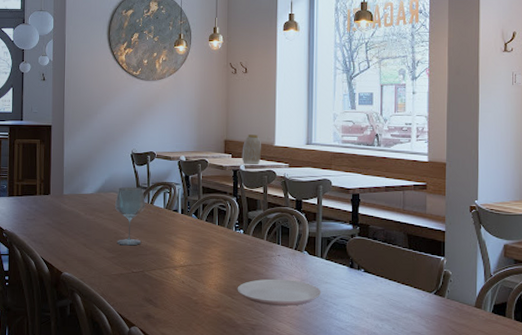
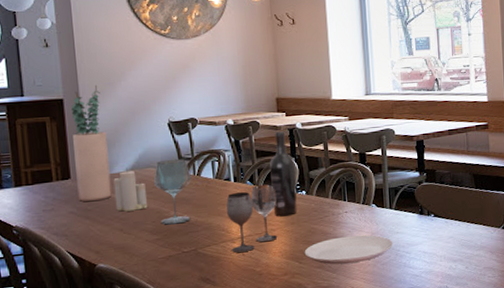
vase: none [55,115,82,217] -> present [72,84,112,202]
candle: none [82,190,108,229] -> present [113,167,147,212]
wineglass: none [172,219,217,280] -> present [226,184,278,253]
wine bottle: none [212,170,236,252] -> present [269,130,297,217]
vase: present [242,134,262,165] -> none [296,89,319,122]

